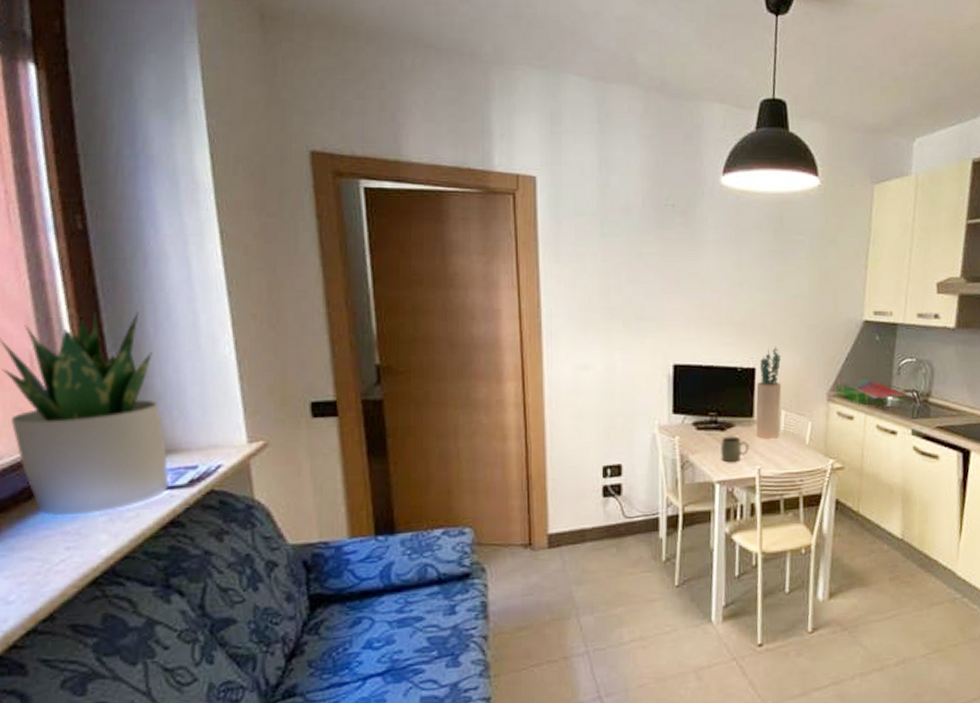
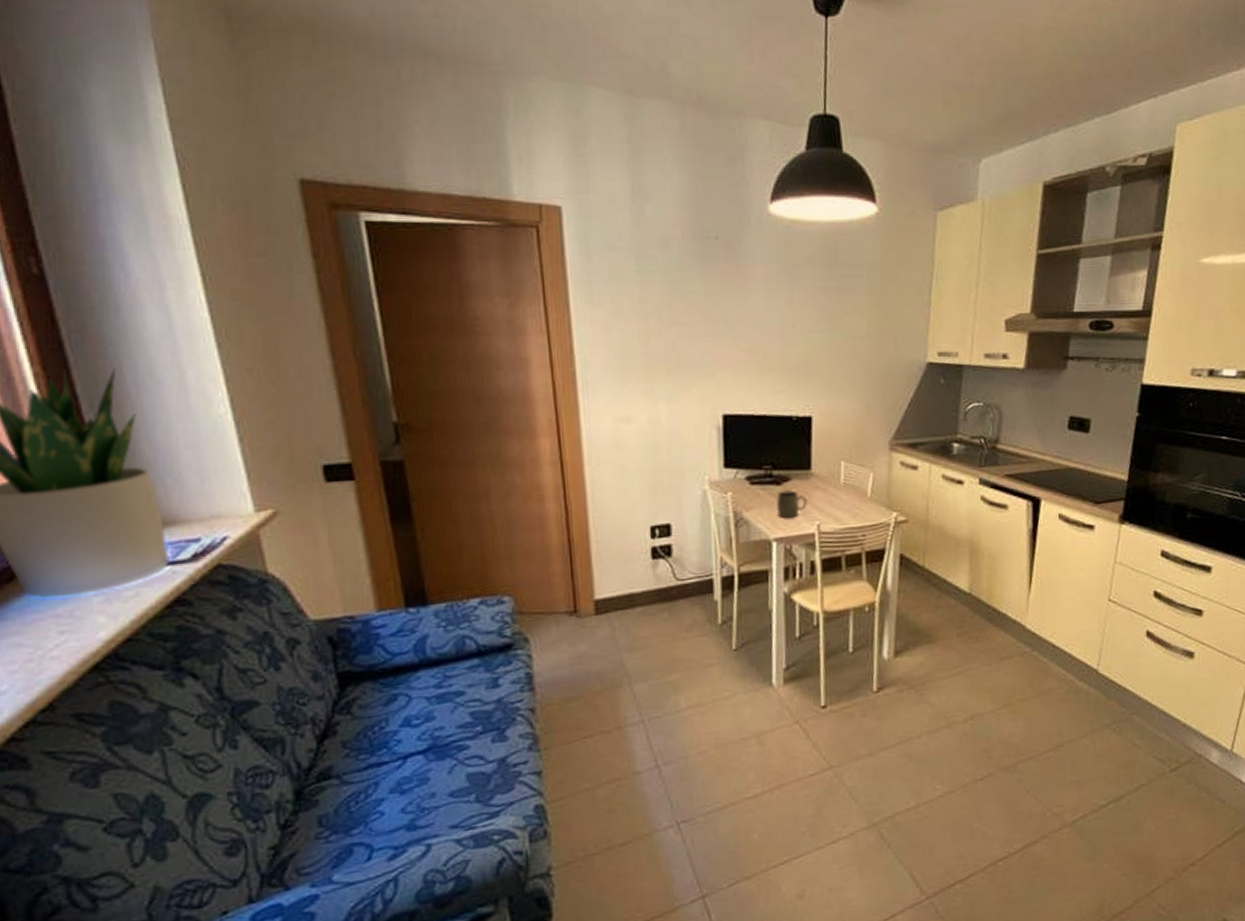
vase: present [756,346,782,439] -> none [813,392,841,493]
dish rack: present [835,379,908,405] -> none [897,425,975,454]

